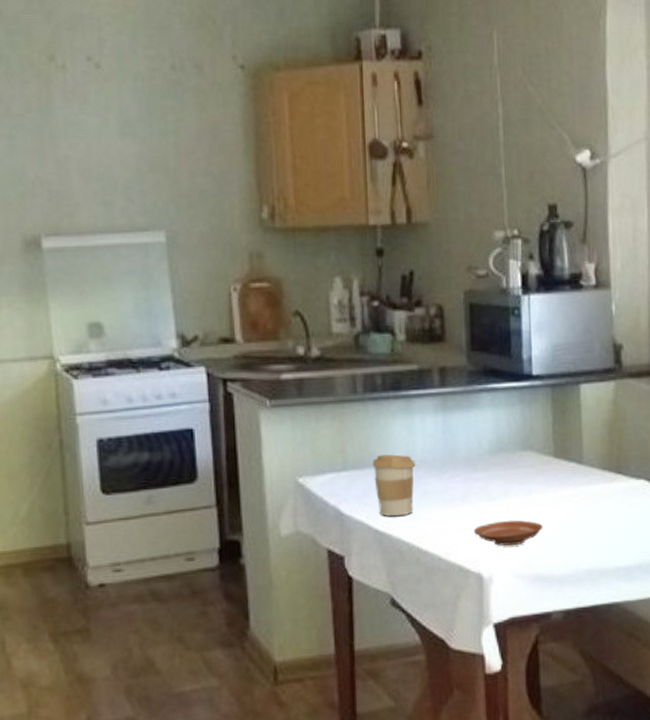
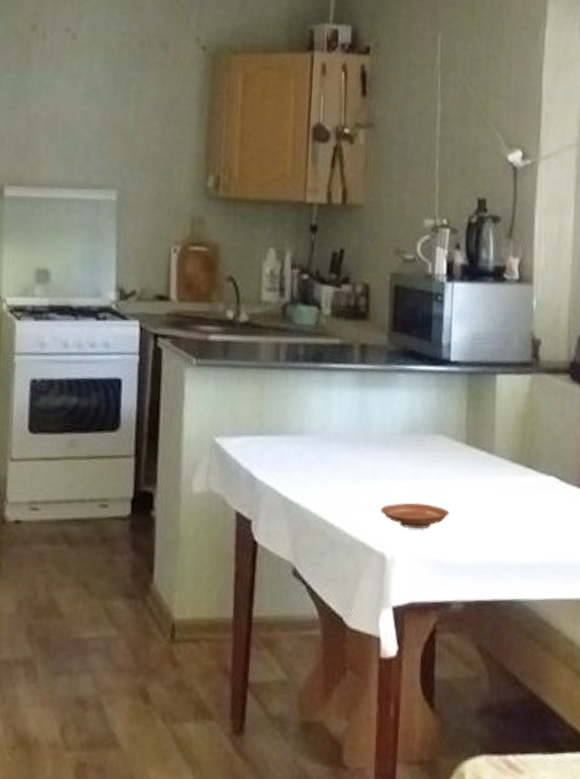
coffee cup: present [372,454,415,517] -> none [287,423,329,487]

